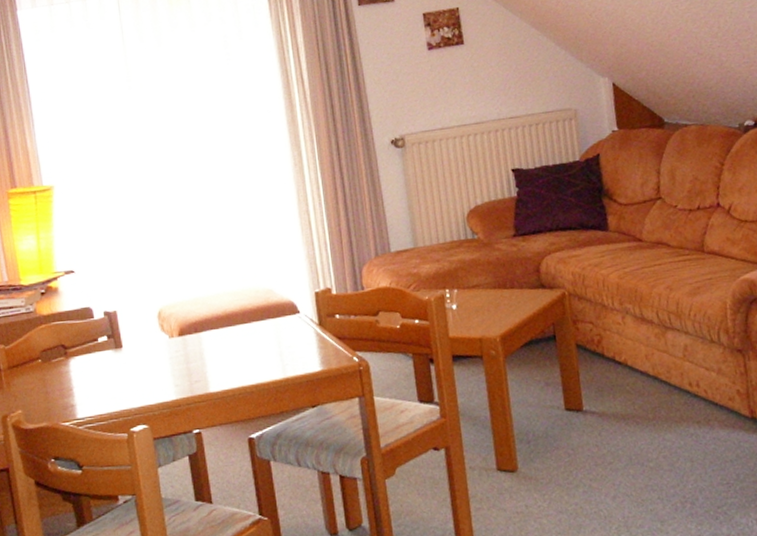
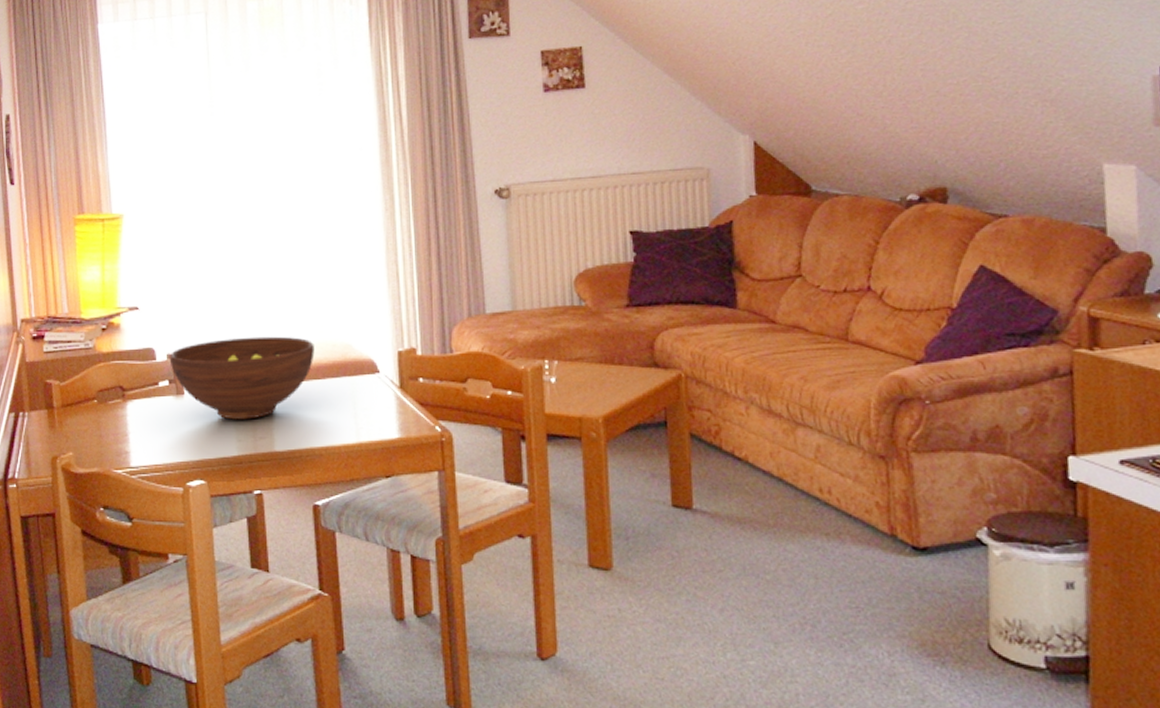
fruit bowl: none [106,286,240,367] -> present [169,336,315,420]

